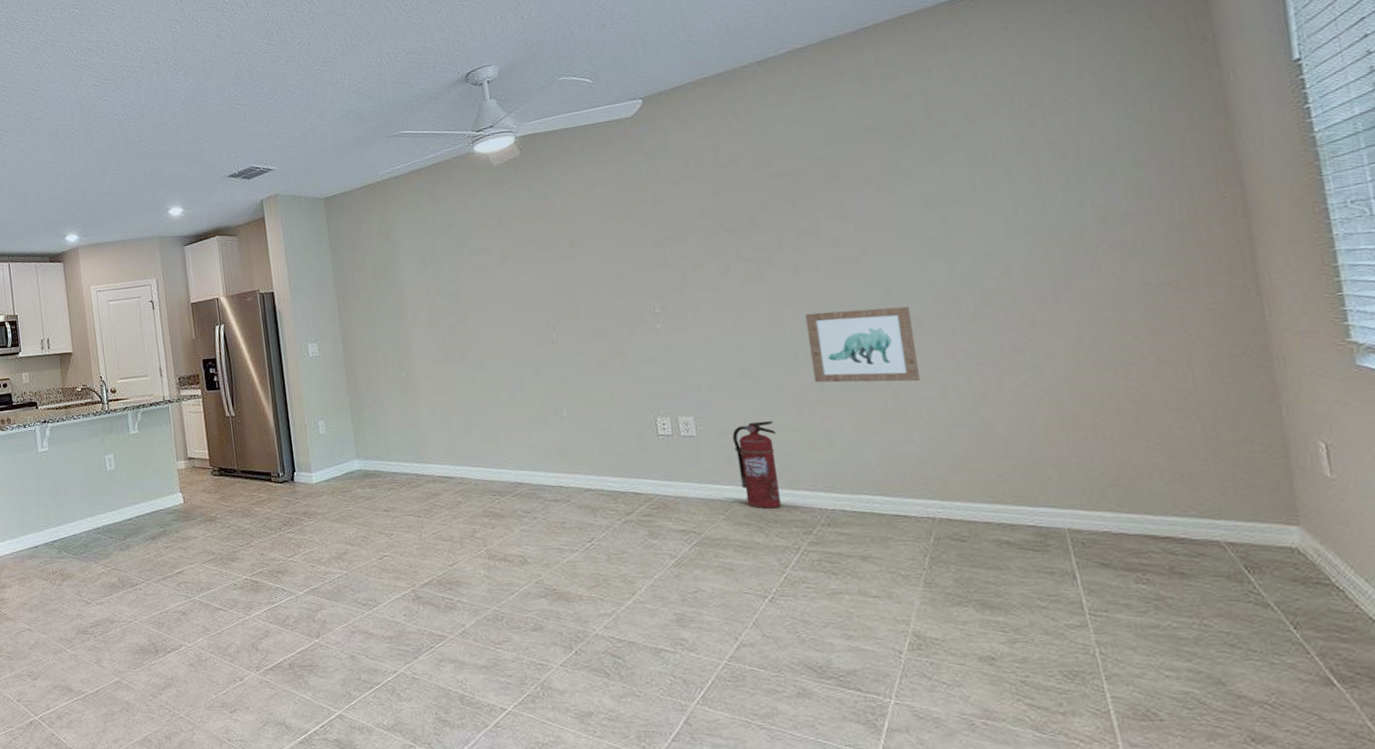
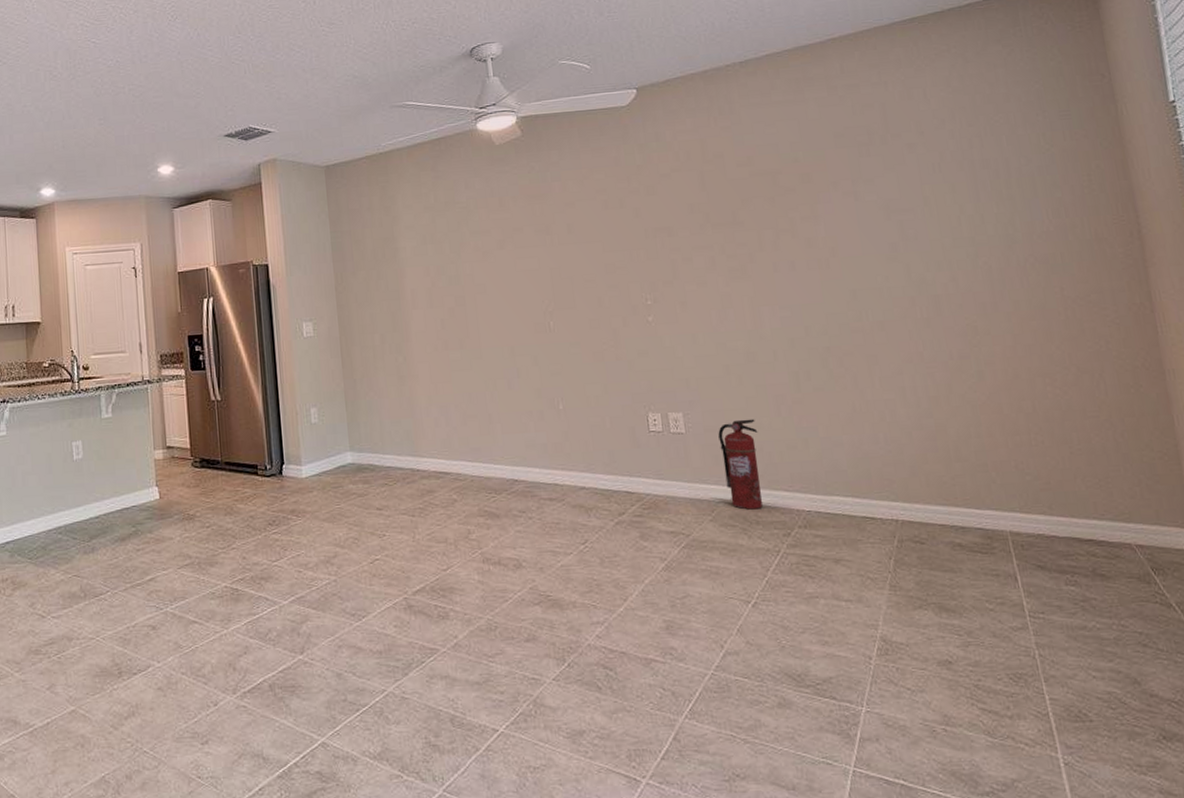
wall art: present [804,306,920,383] -> none [782,309,883,384]

